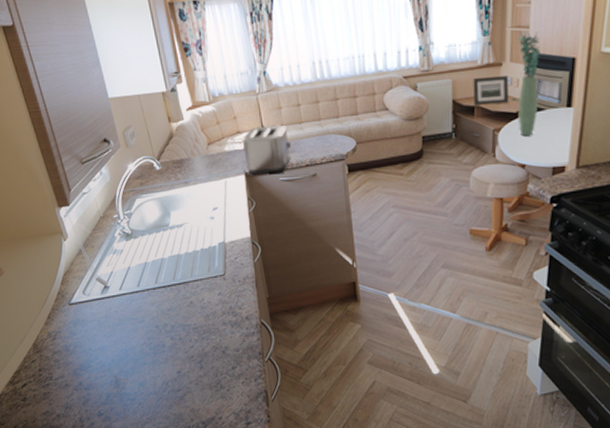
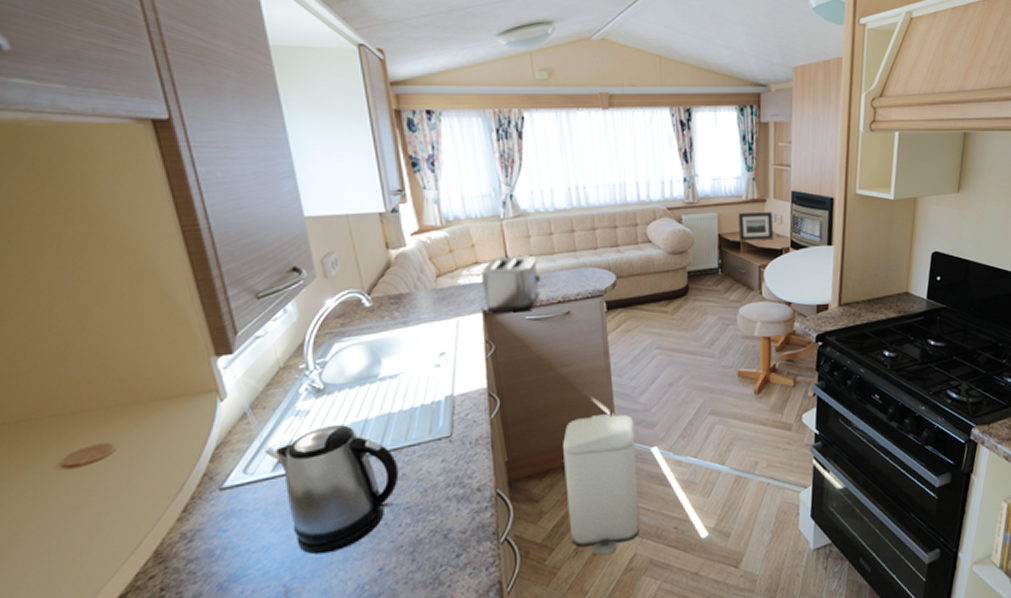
kettle: none [101,262,188,357] -> present [274,425,399,555]
pedal bin: none [313,263,378,379] -> present [563,414,640,555]
vase: present [518,31,542,137] -> none [781,169,803,274]

